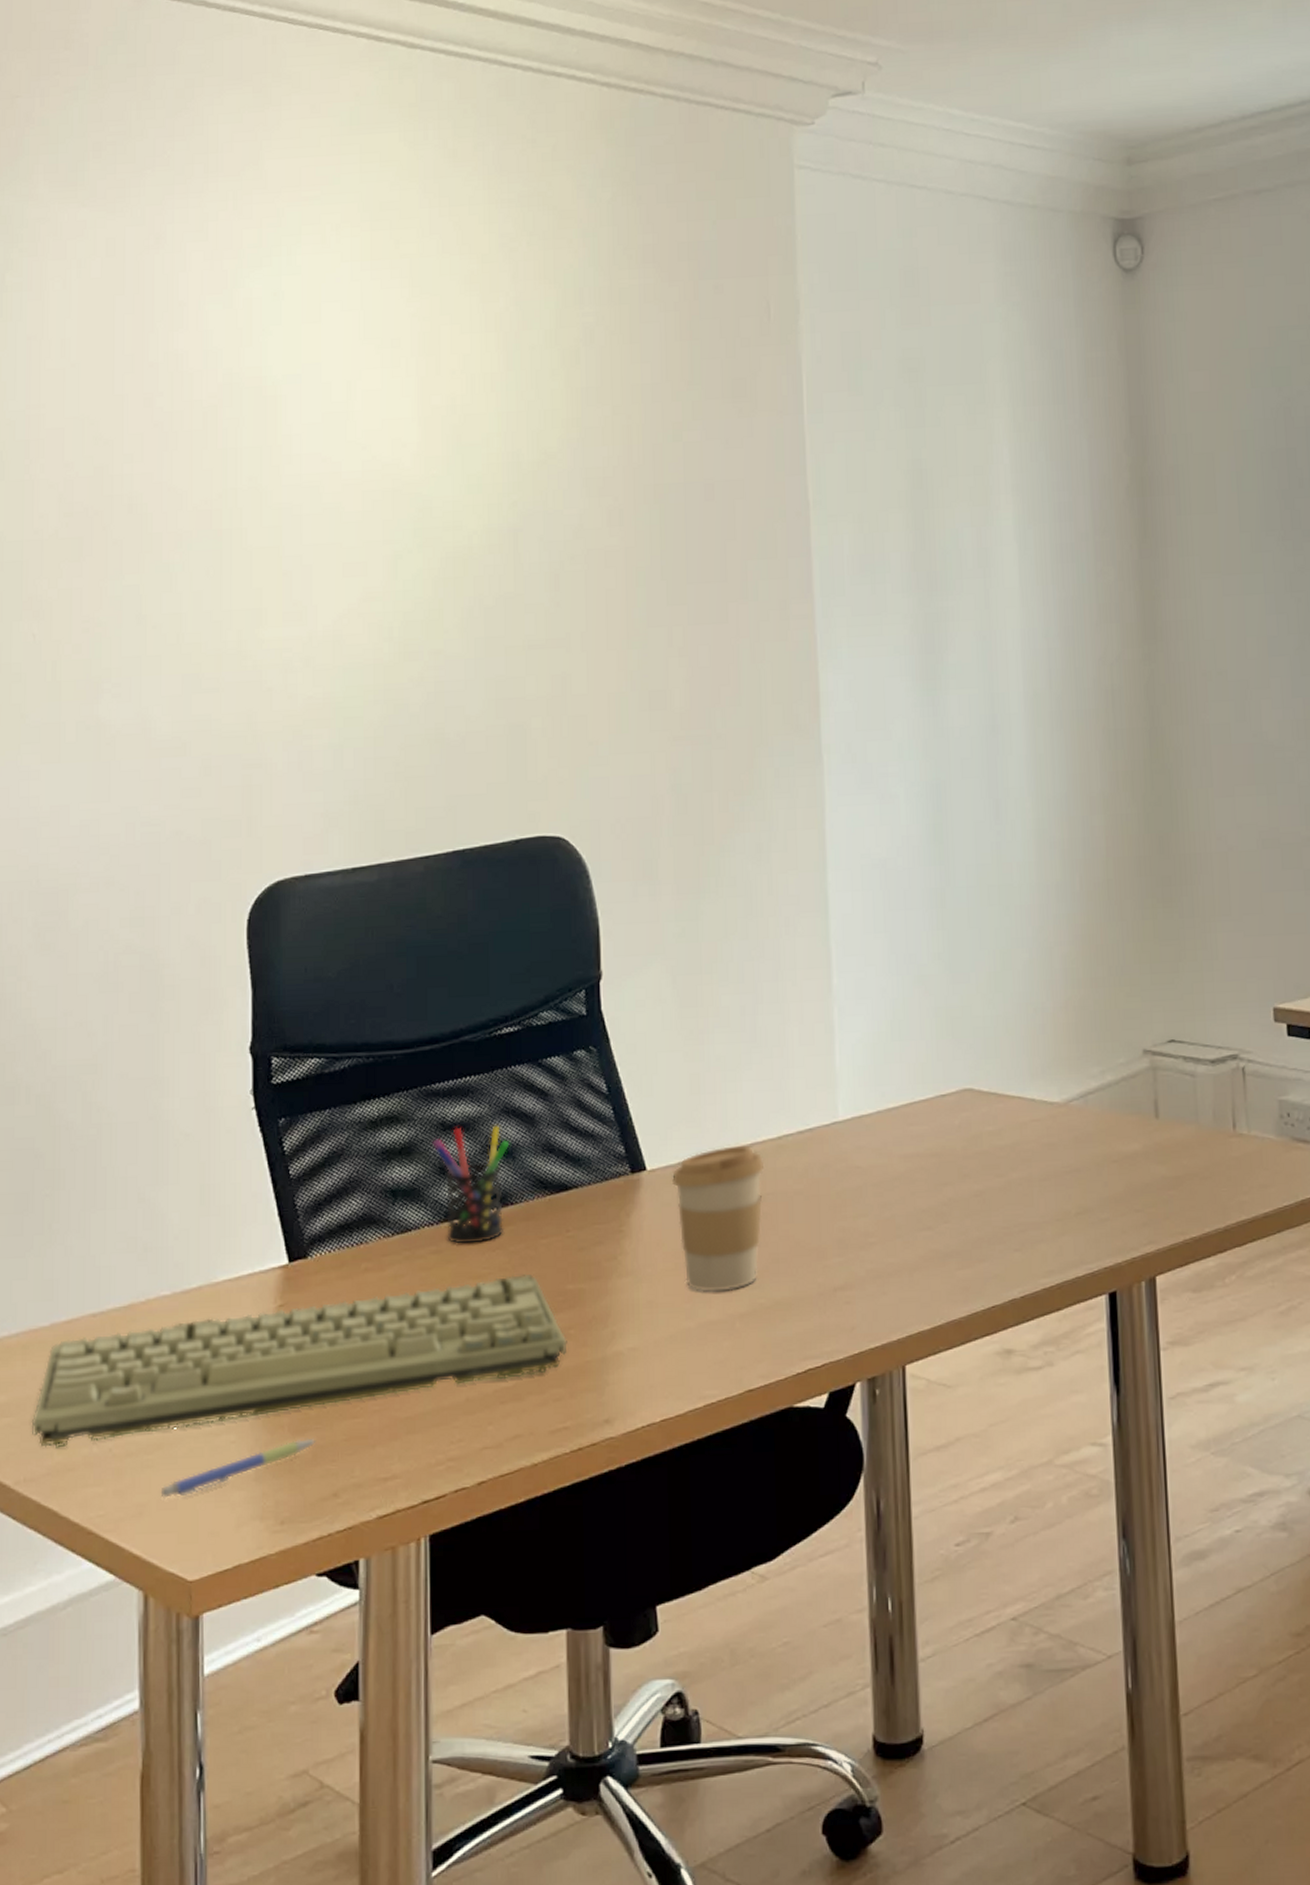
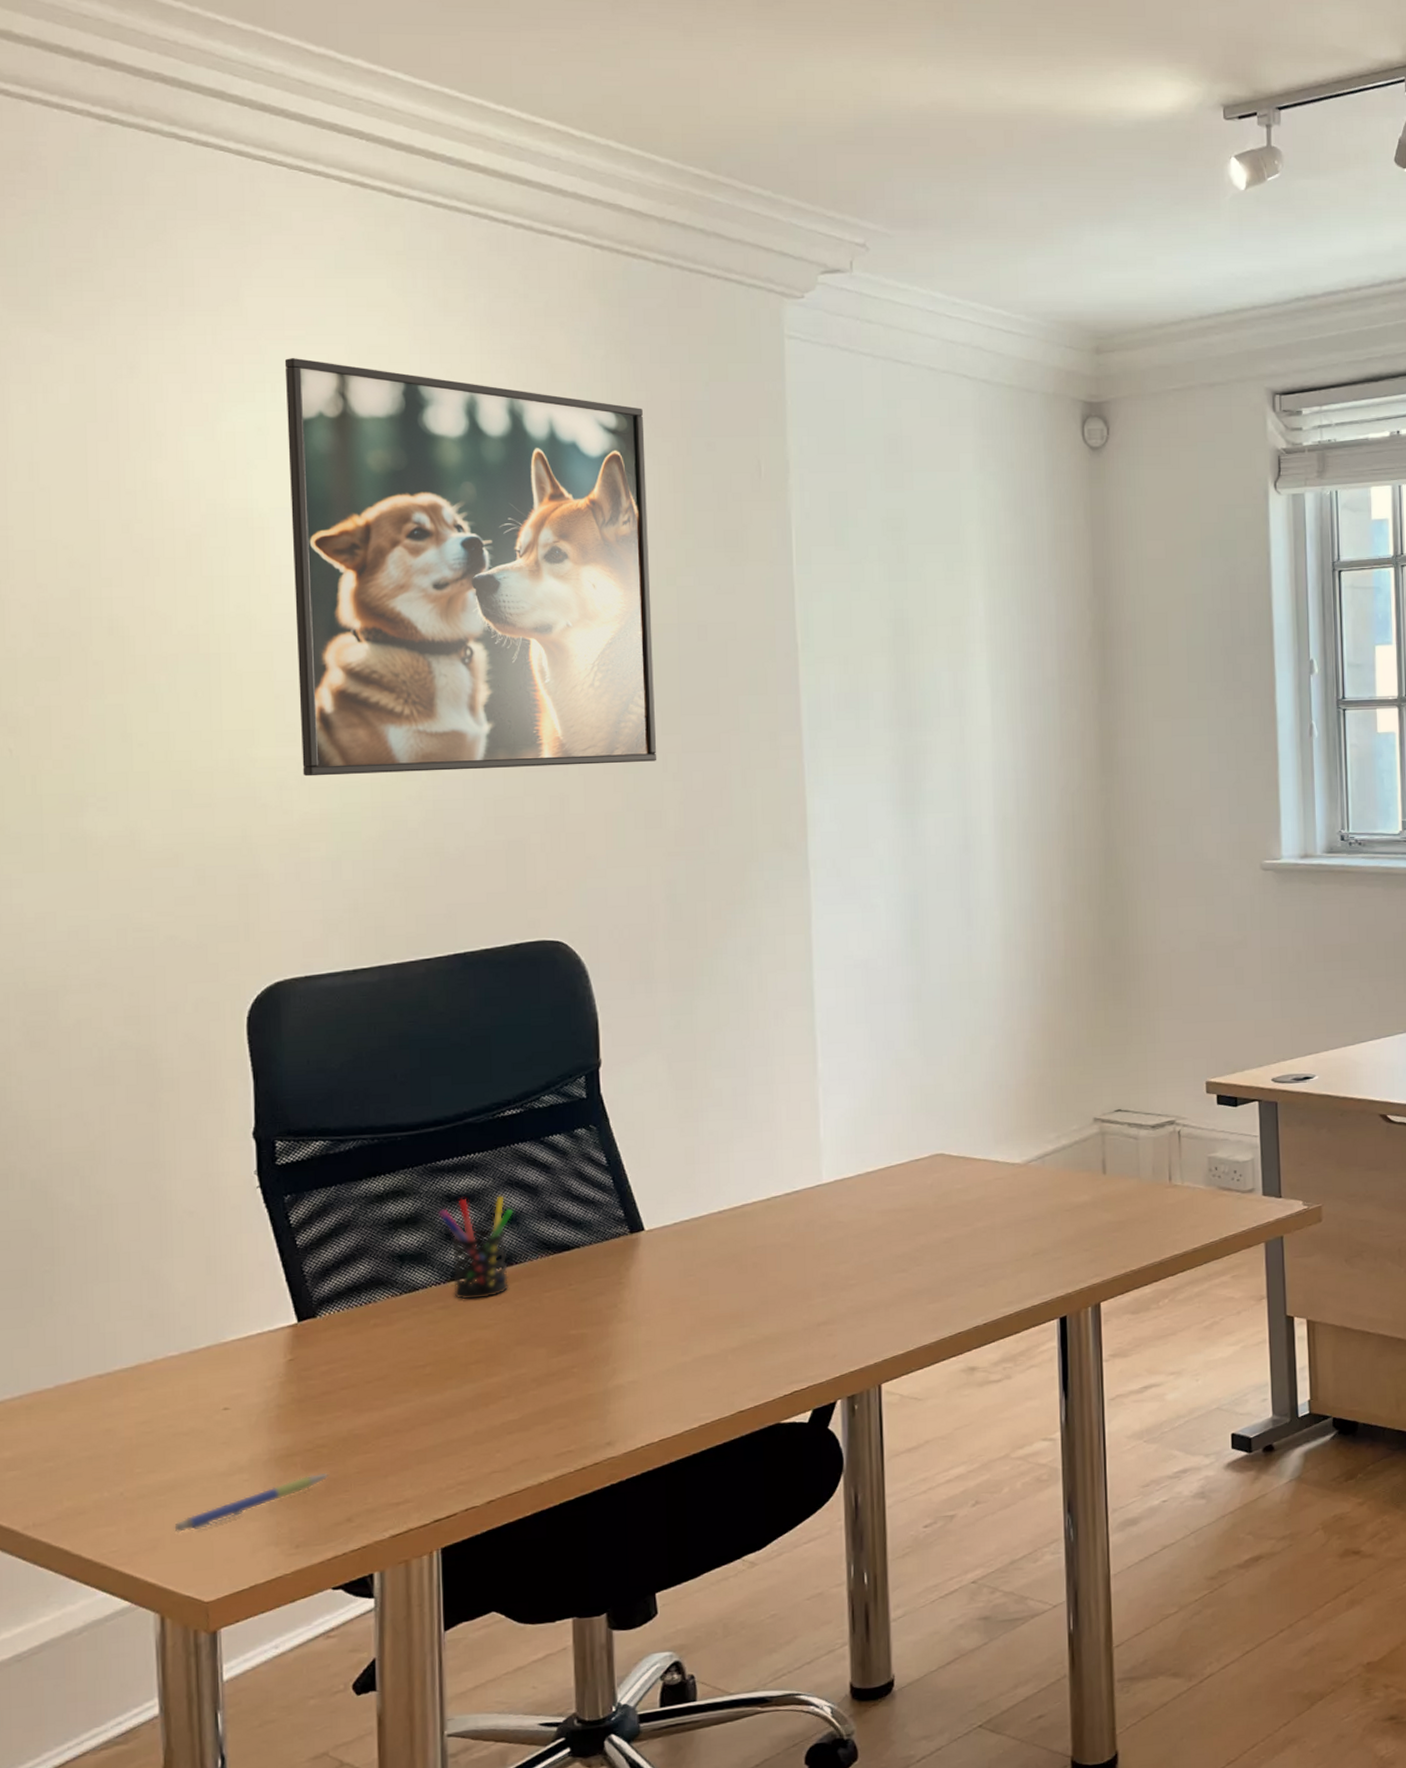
keyboard: present [31,1273,567,1448] -> none [38,1322,571,1495]
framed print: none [300,219,662,658] -> present [284,358,657,777]
coffee cup: present [671,1145,765,1292] -> none [668,1206,755,1332]

